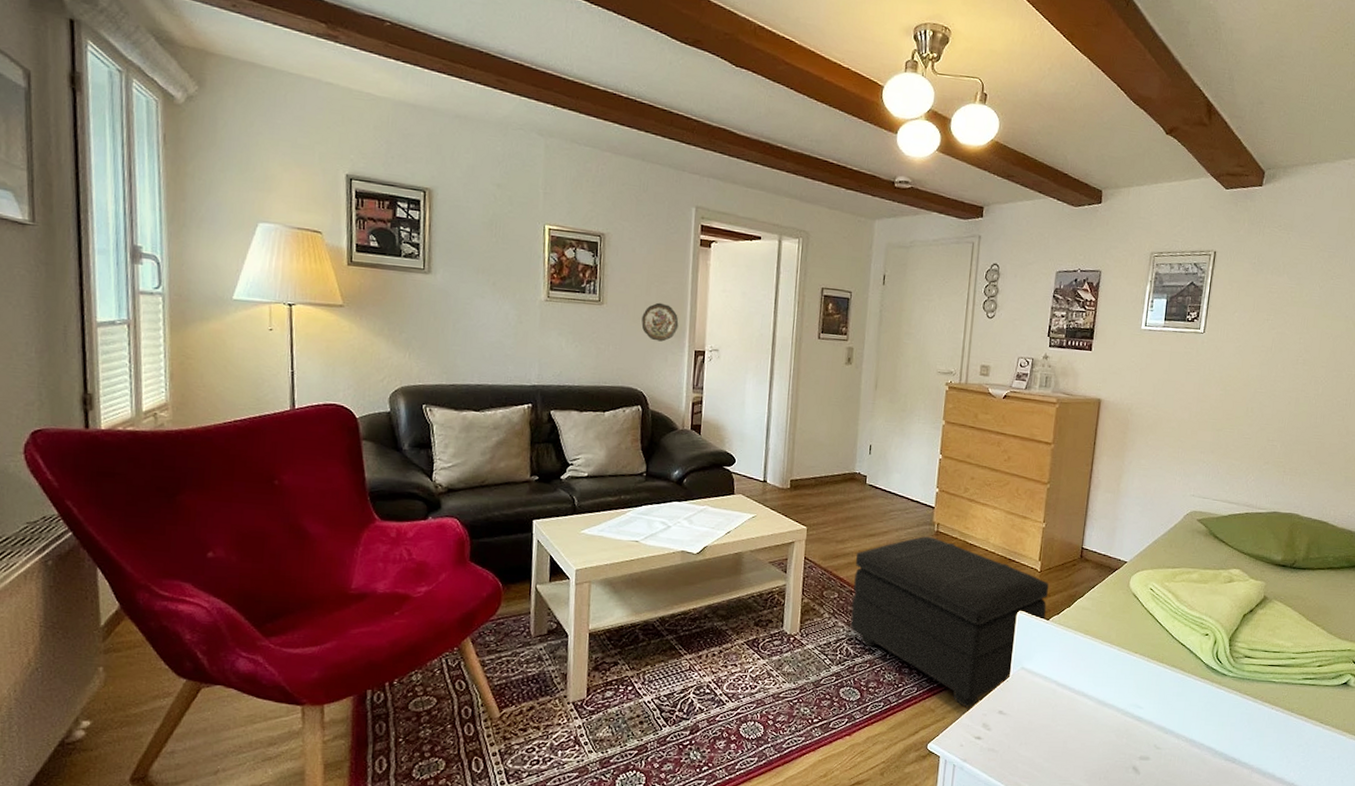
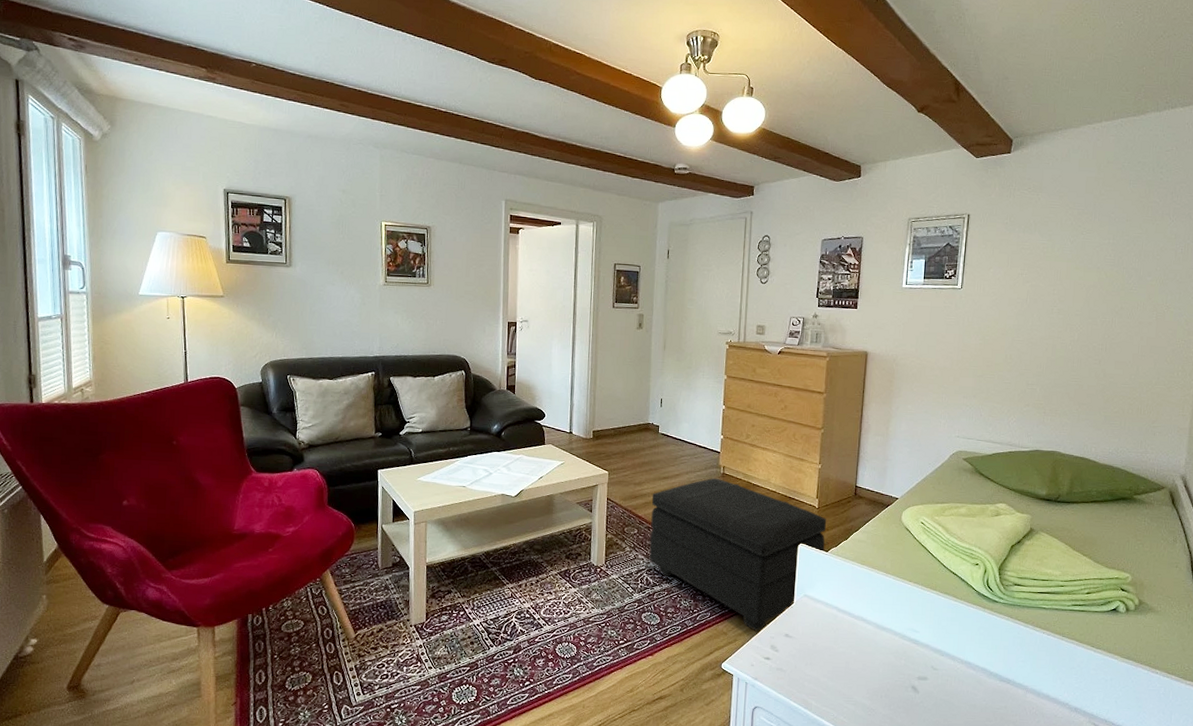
decorative plate: present [641,302,679,342] -> none [463,282,494,316]

